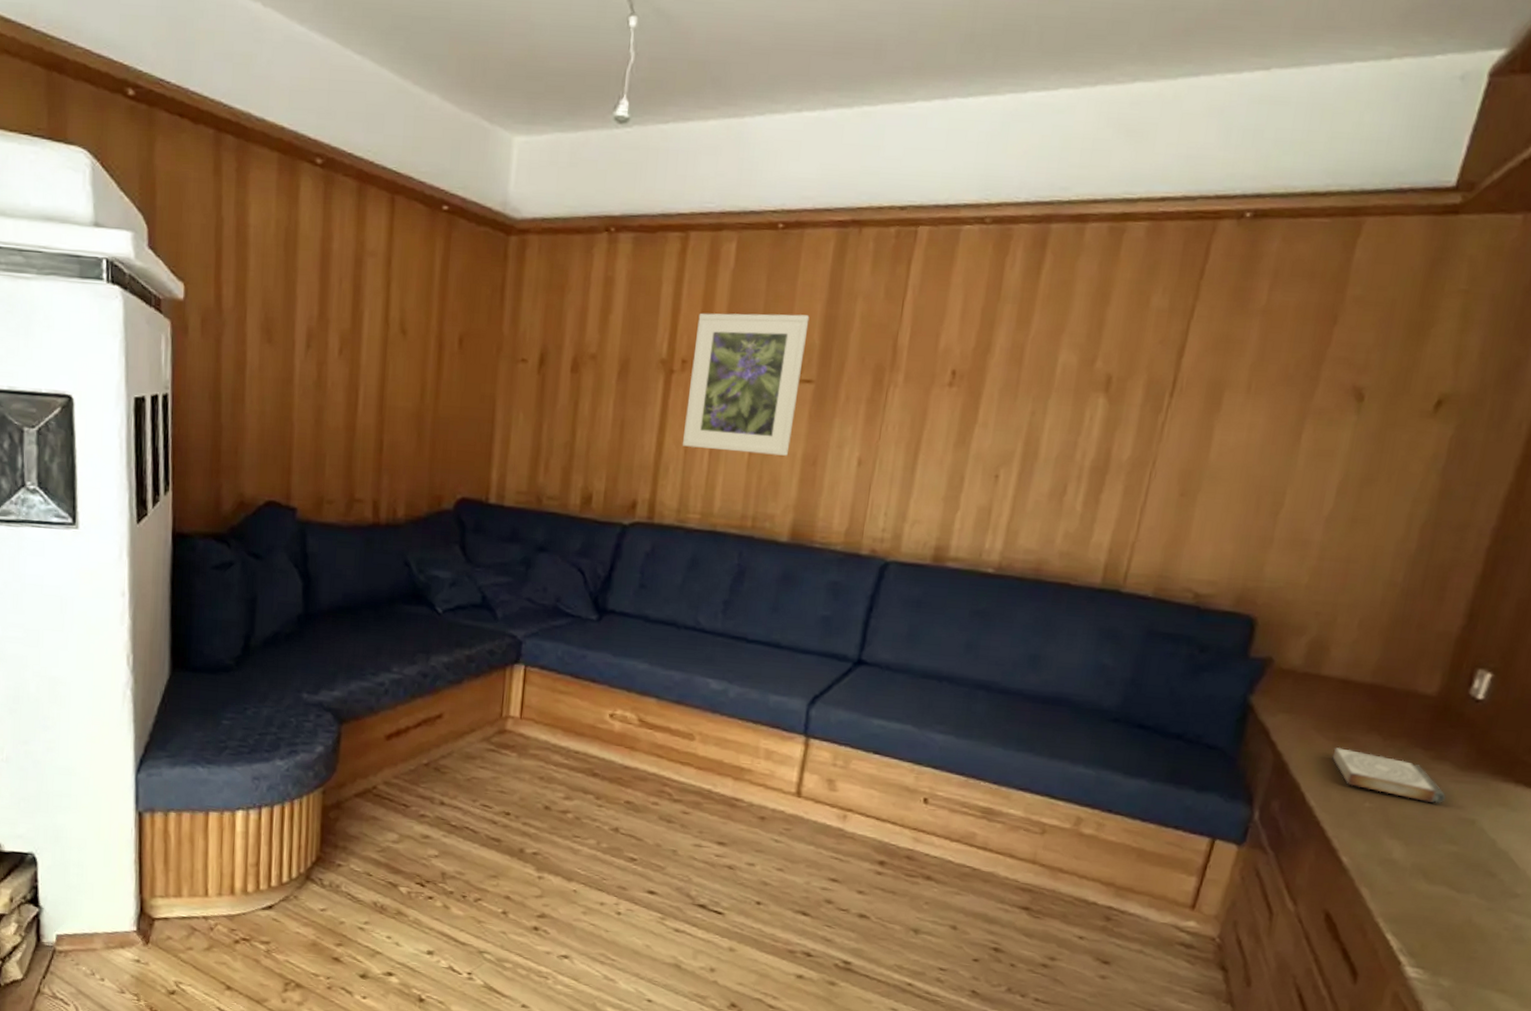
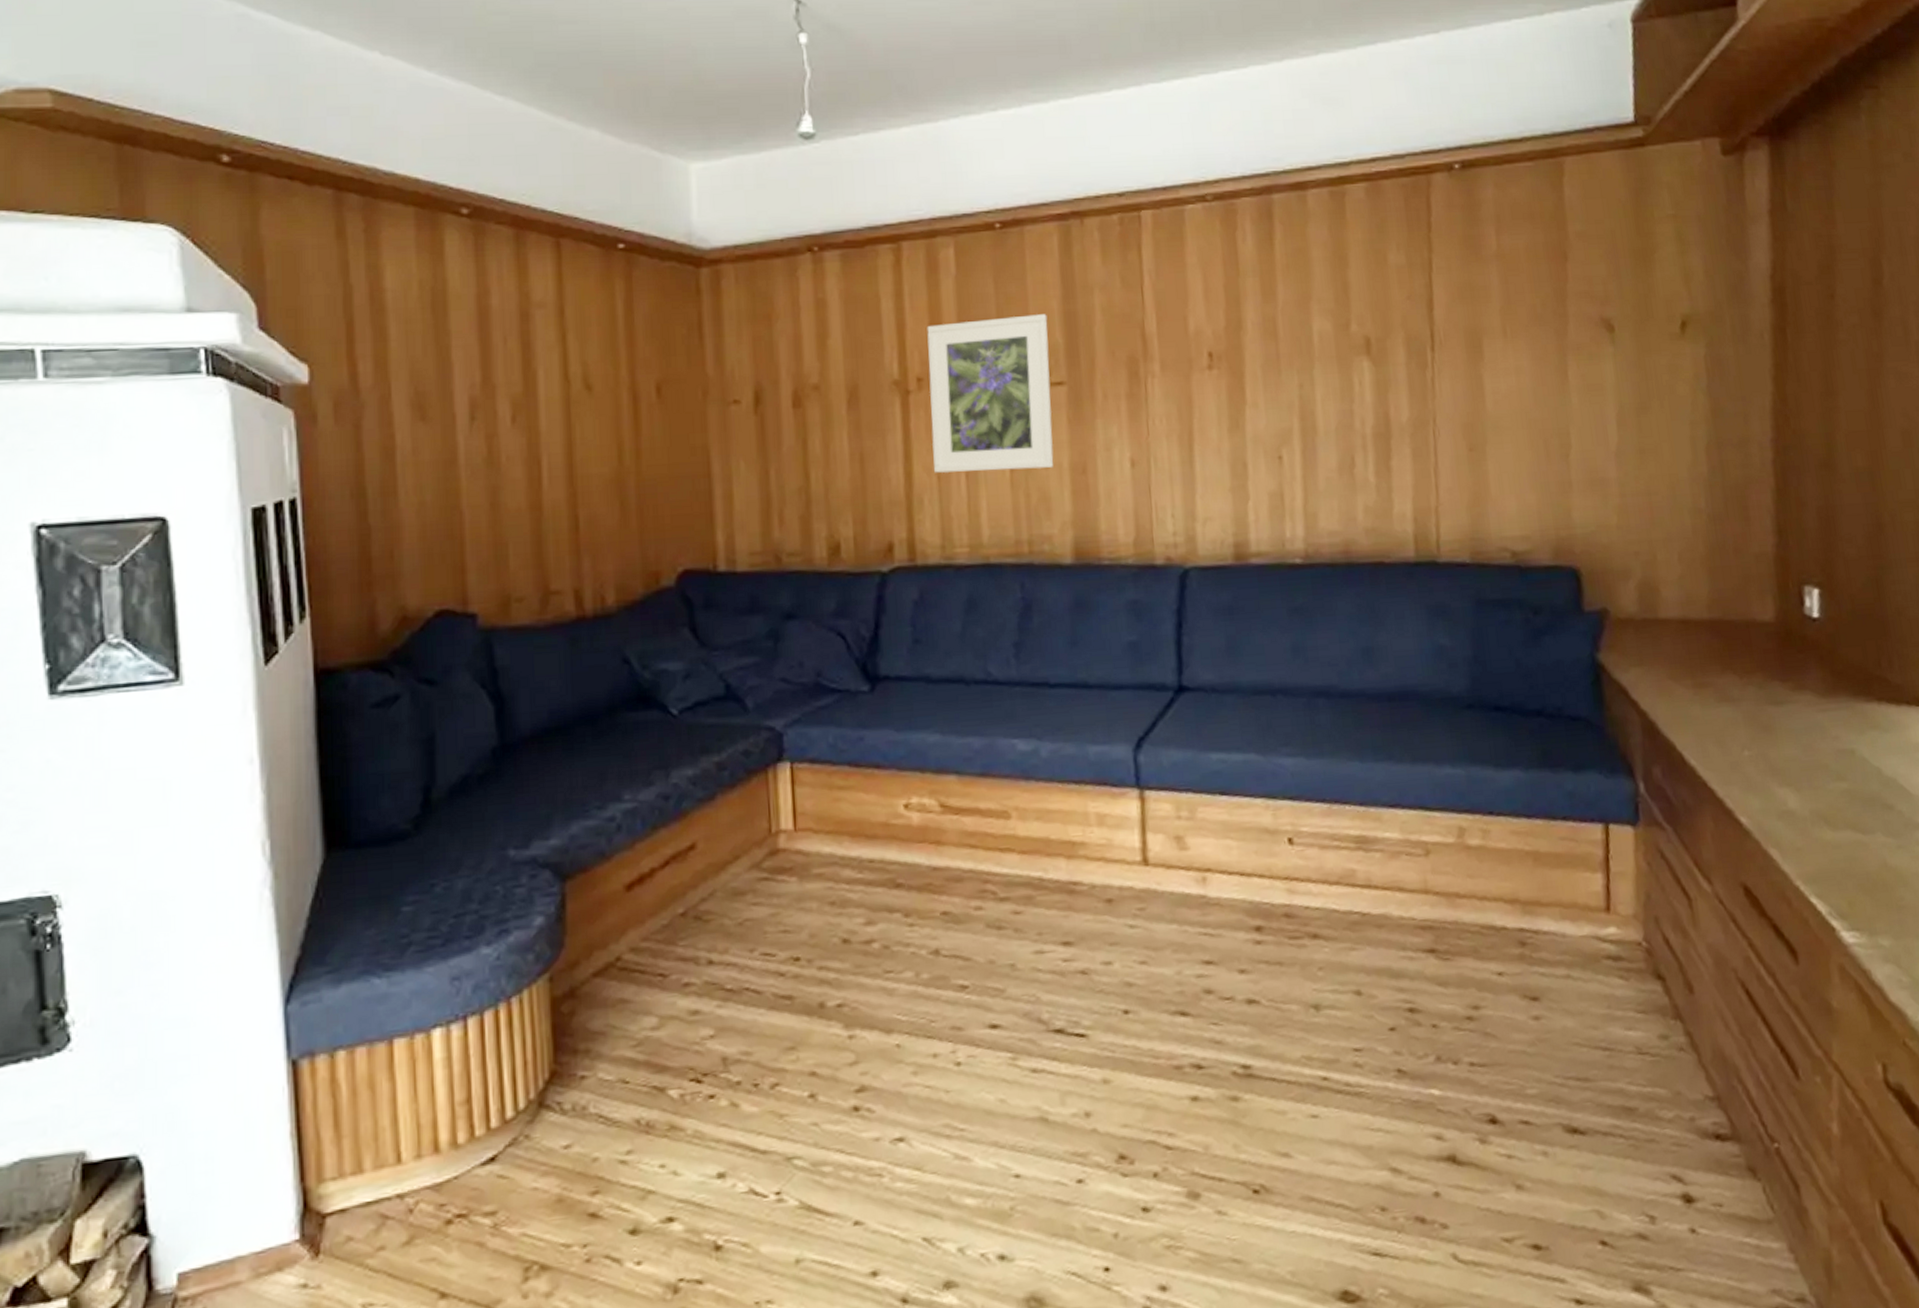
book: present [1332,747,1446,804] -> none [1695,695,1819,740]

